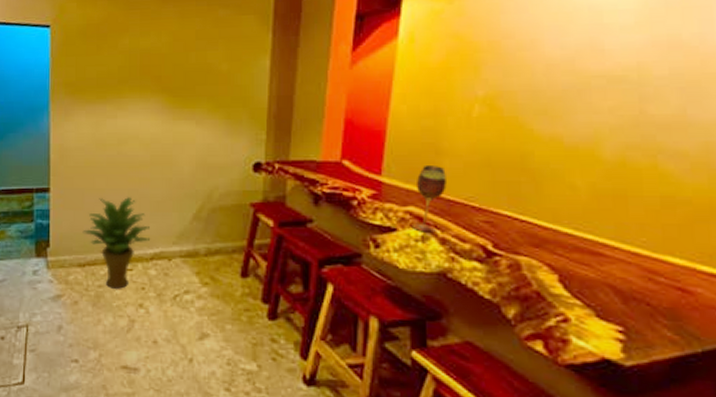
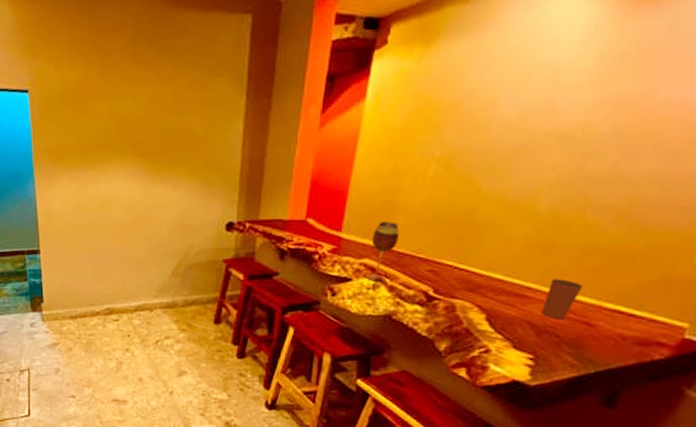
potted plant: present [82,197,150,290] -> none [72,257,133,338]
cup: none [624,235,669,284] -> present [541,279,583,319]

